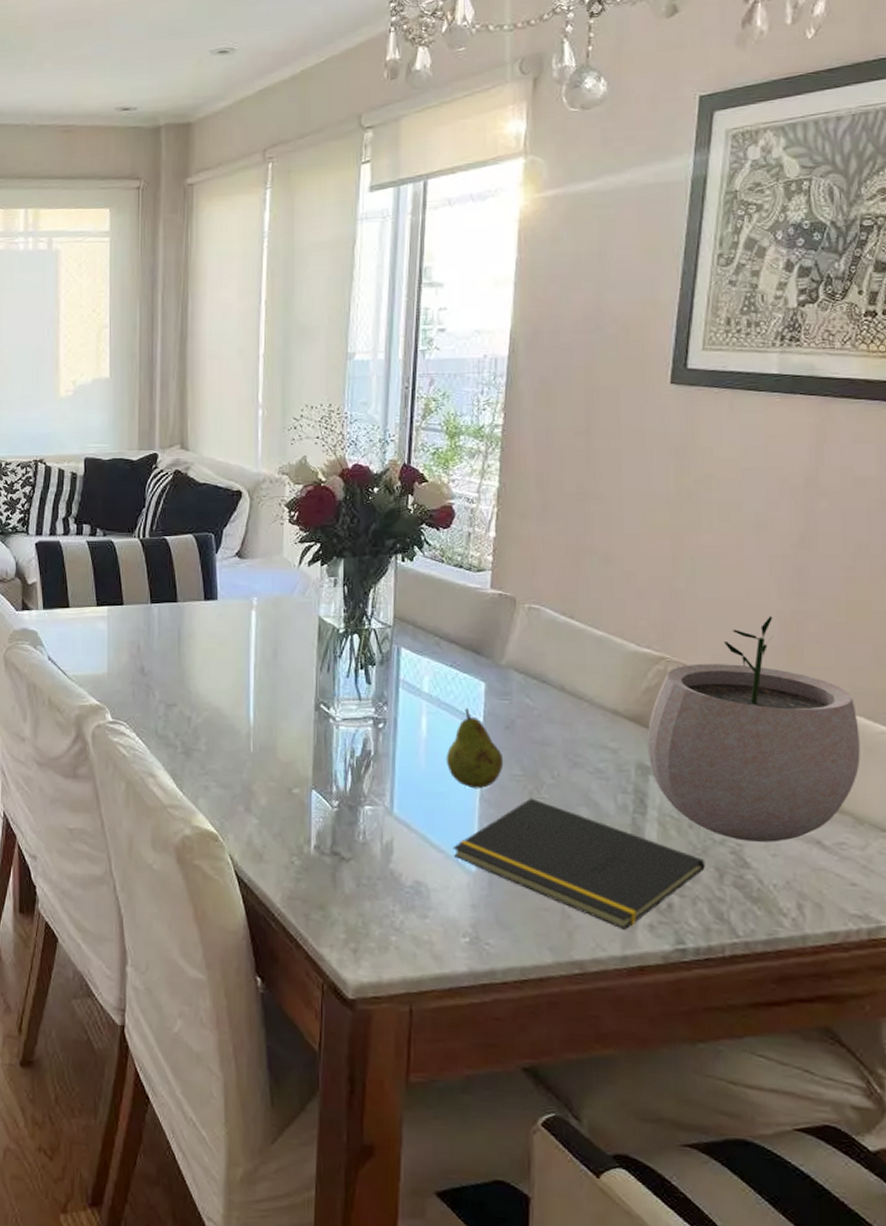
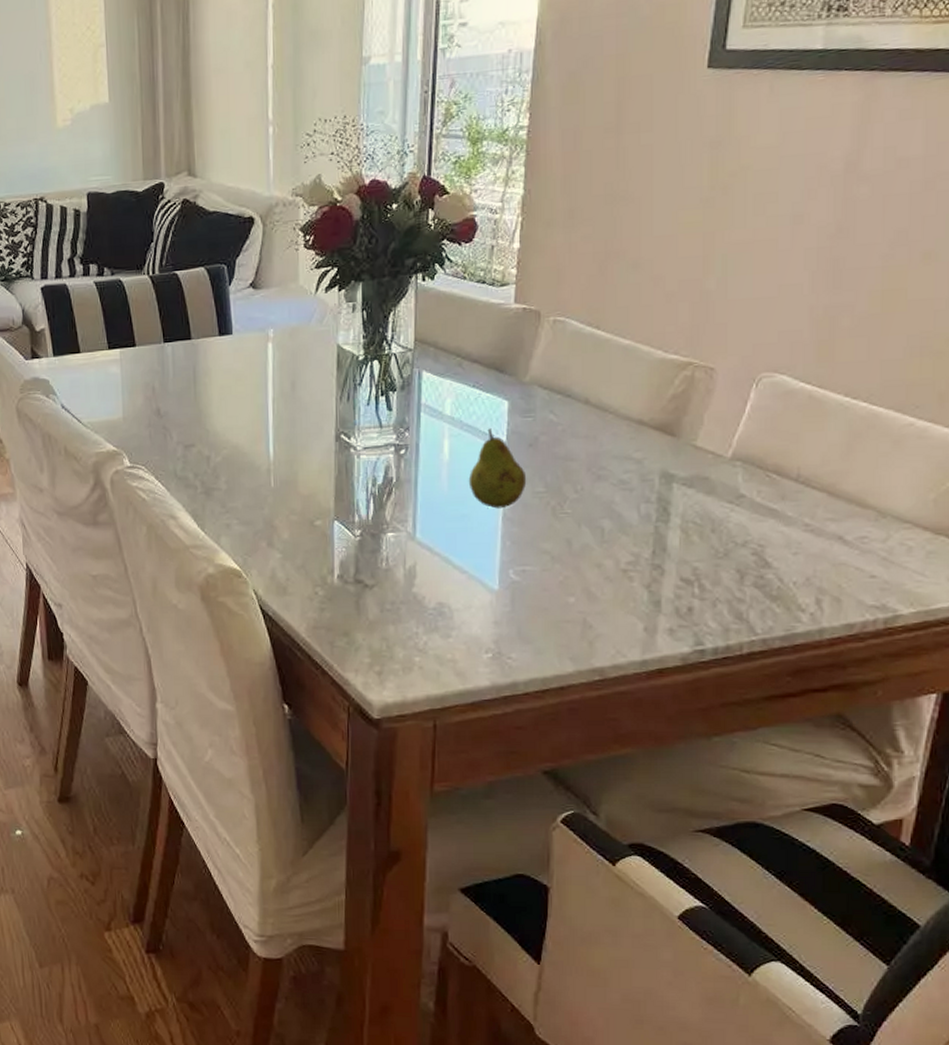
notepad: present [453,798,706,930] -> none [475,514,727,635]
plant pot: present [648,616,860,842] -> none [673,312,887,542]

